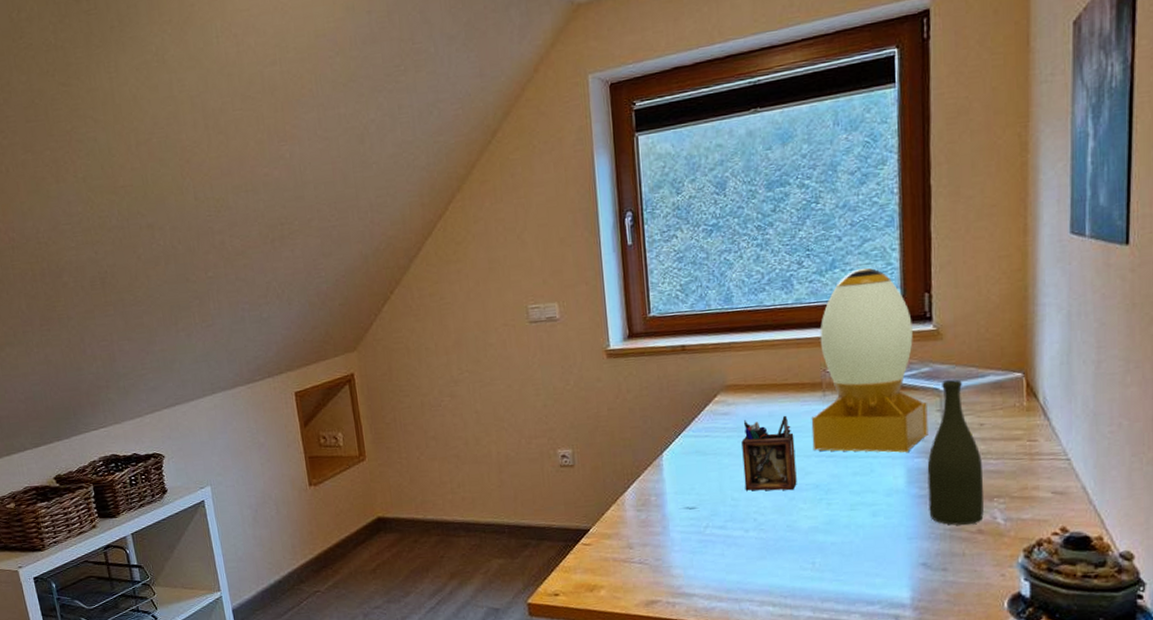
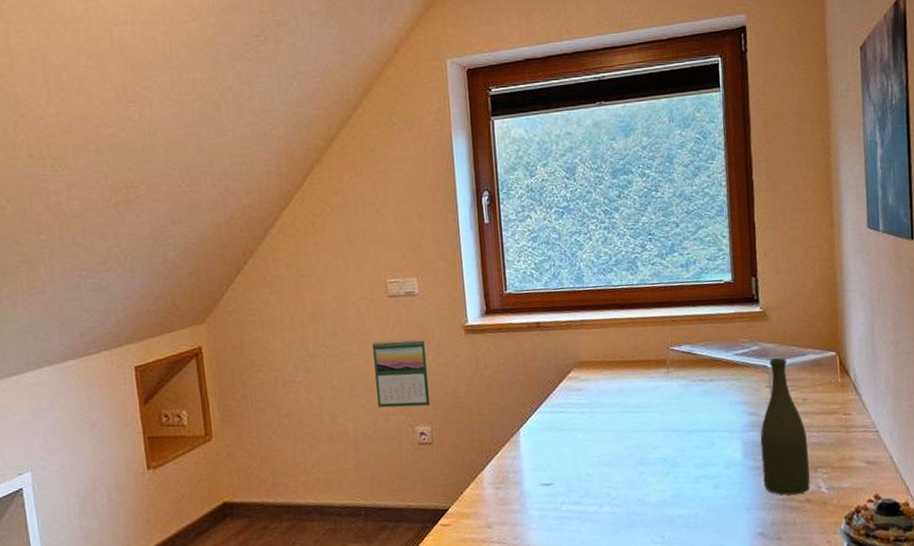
calendar: none [514,363,572,431] -> present [373,338,431,408]
desk organizer: present [741,415,797,491] -> none [594,391,646,466]
desk lamp: present [811,267,928,453] -> none [657,252,760,427]

